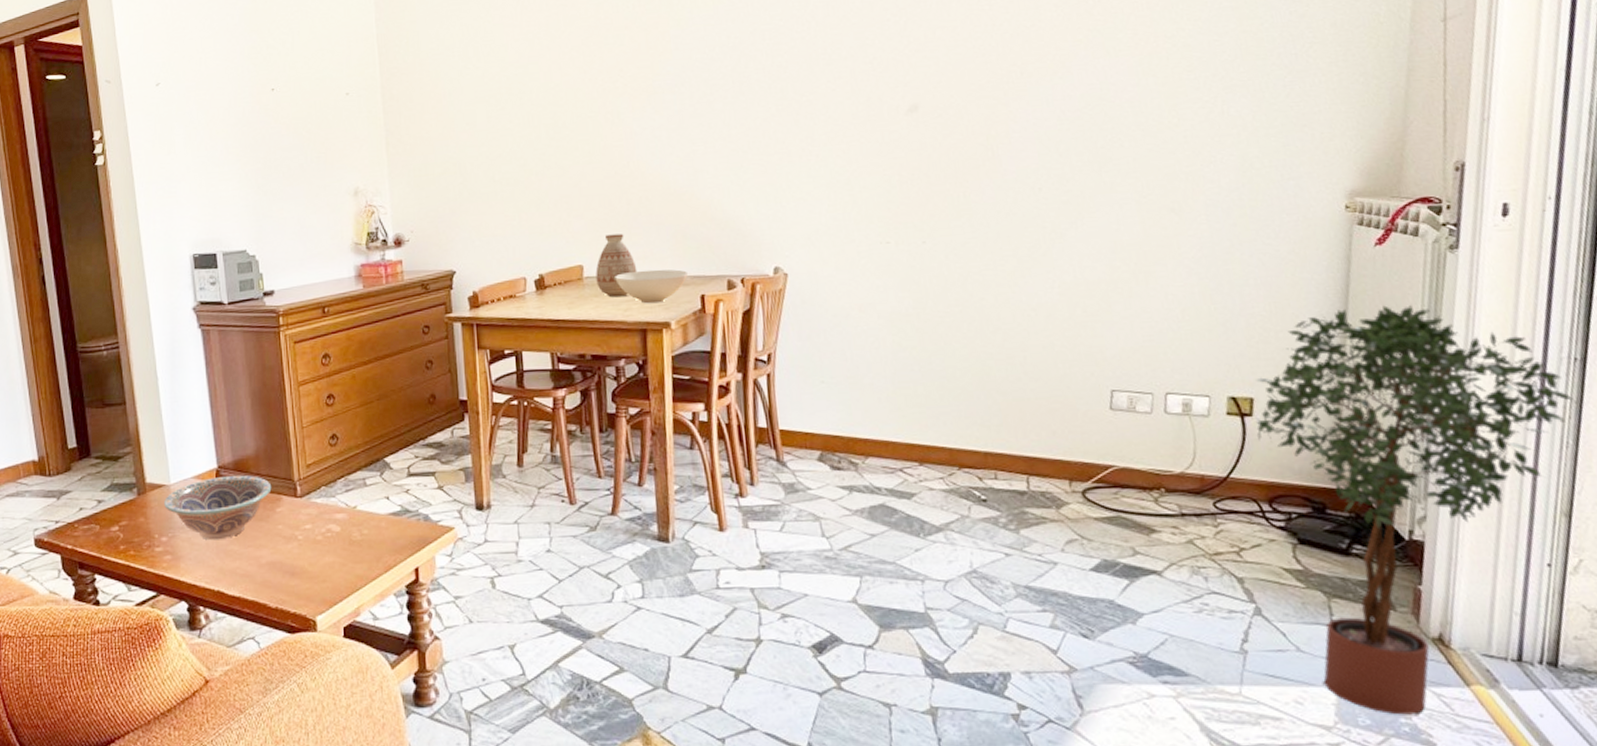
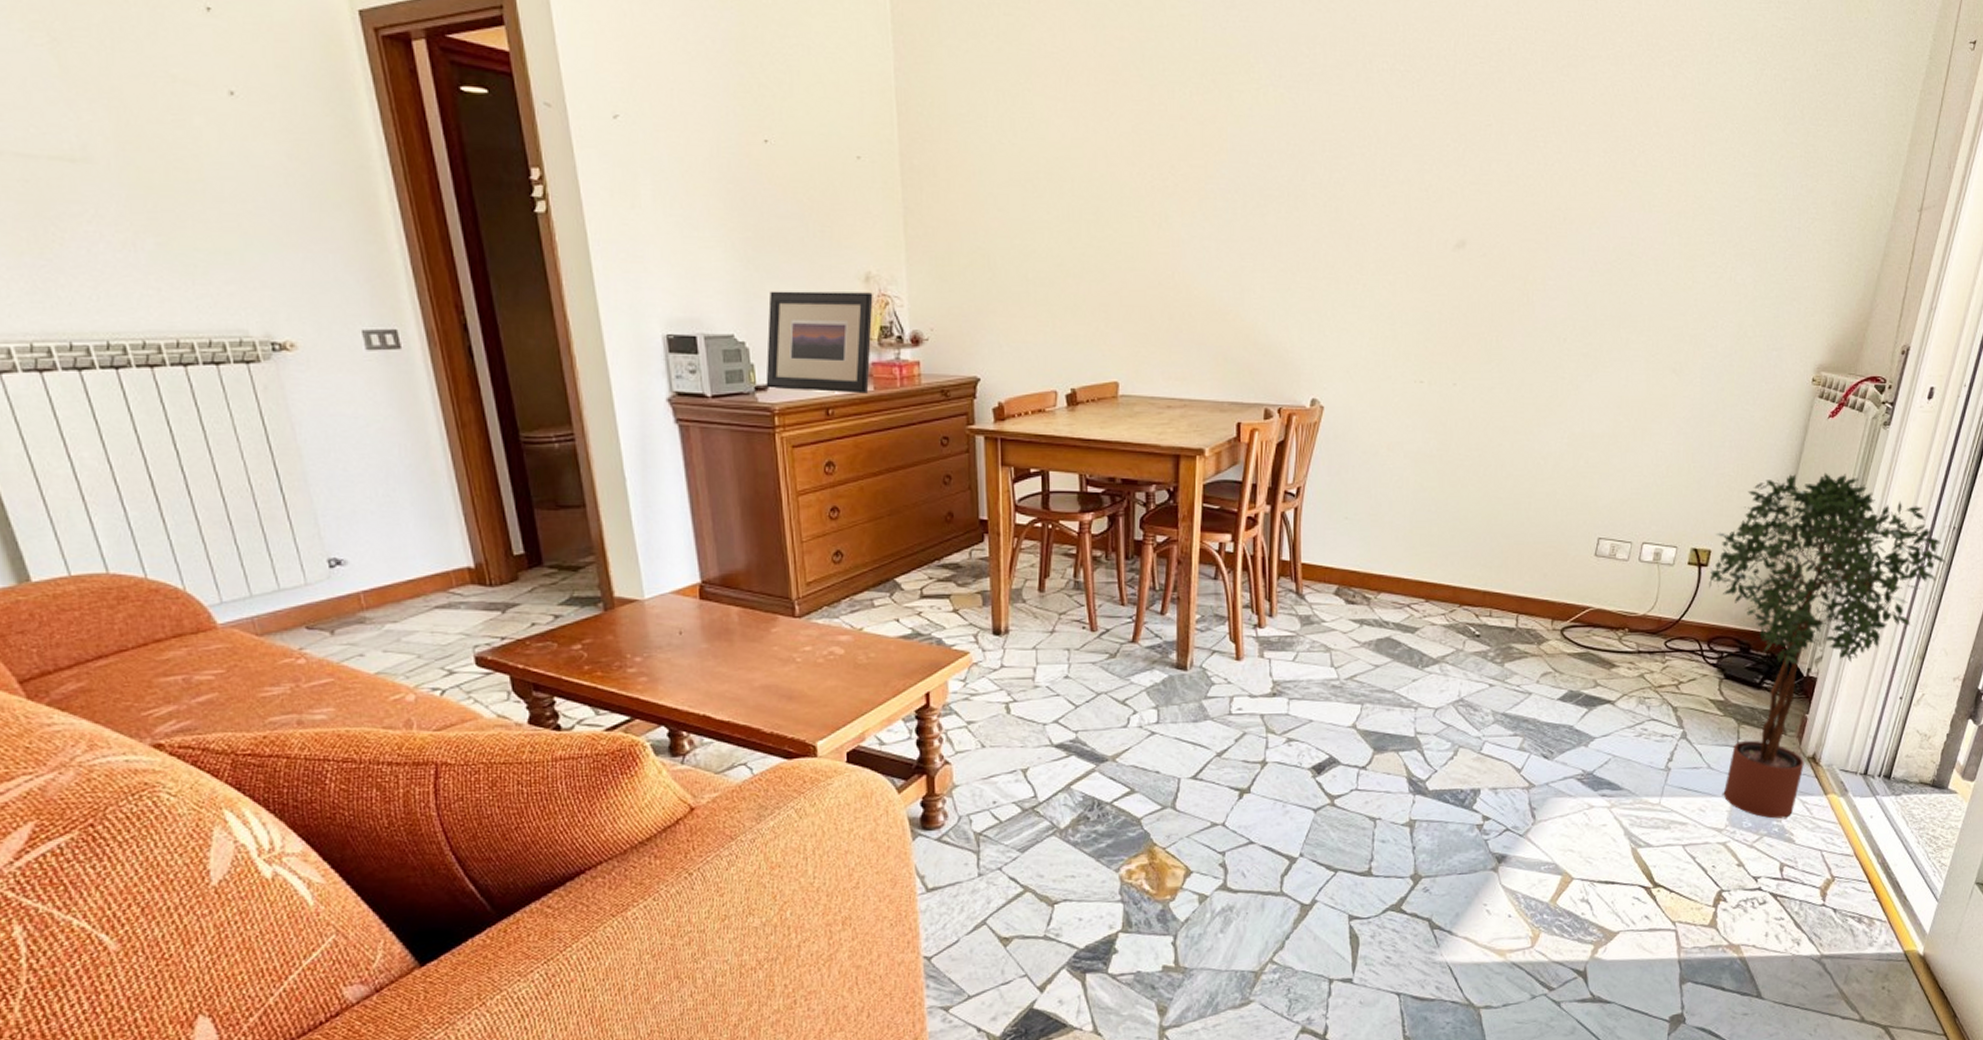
decorative bowl: present [164,475,272,540] -> none [637,591,766,662]
picture frame: none [272,204,361,293] -> present [766,291,873,394]
vase: present [595,234,638,298] -> none [1131,351,1175,419]
bowl: present [615,269,688,304] -> none [1151,392,1225,428]

